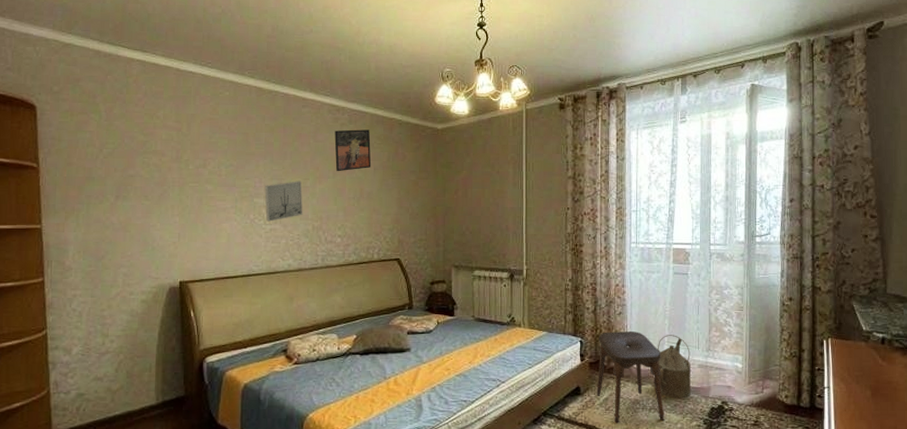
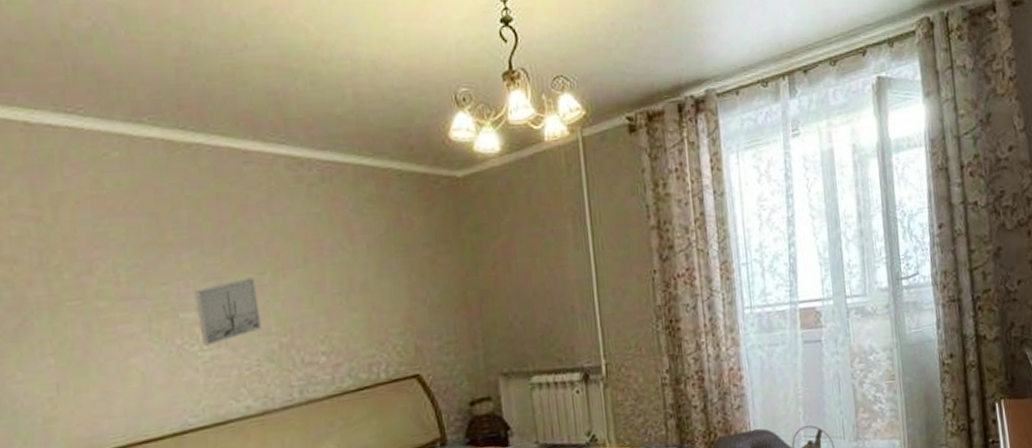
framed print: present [334,129,372,172] -> none [299,188,363,257]

